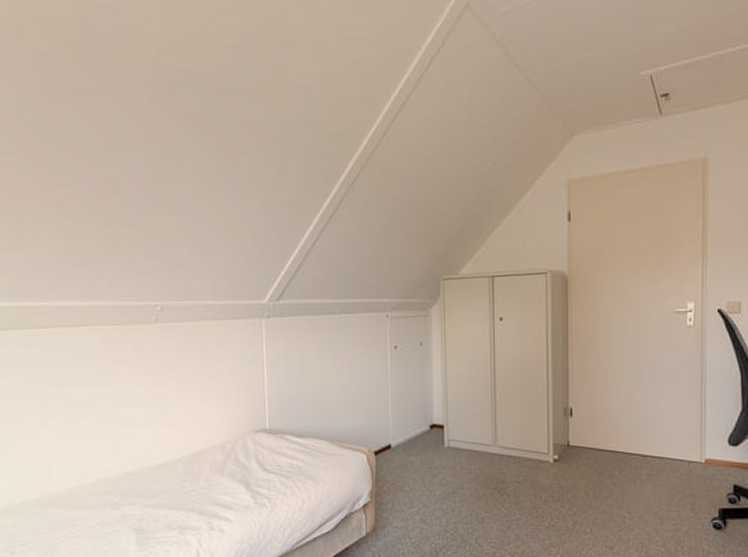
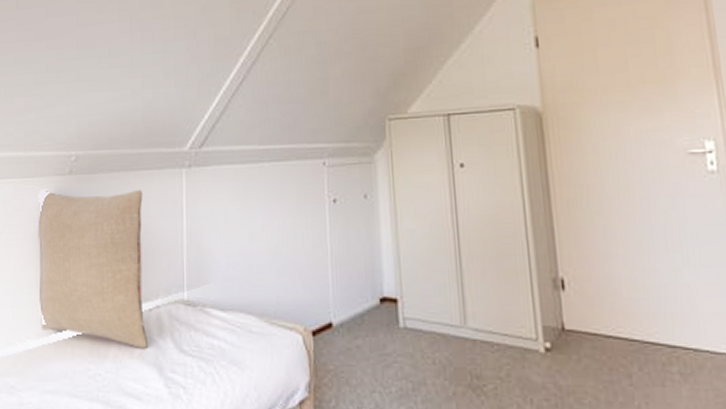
pillow: none [129,336,235,469] -> present [39,189,147,348]

